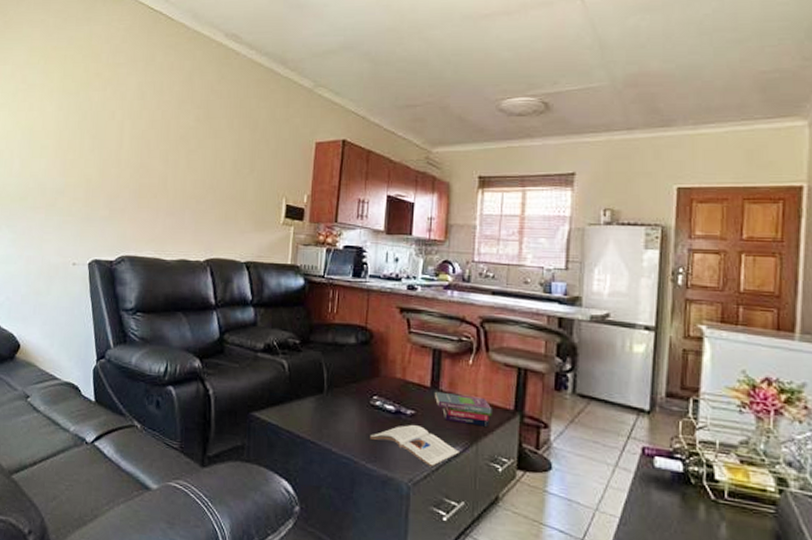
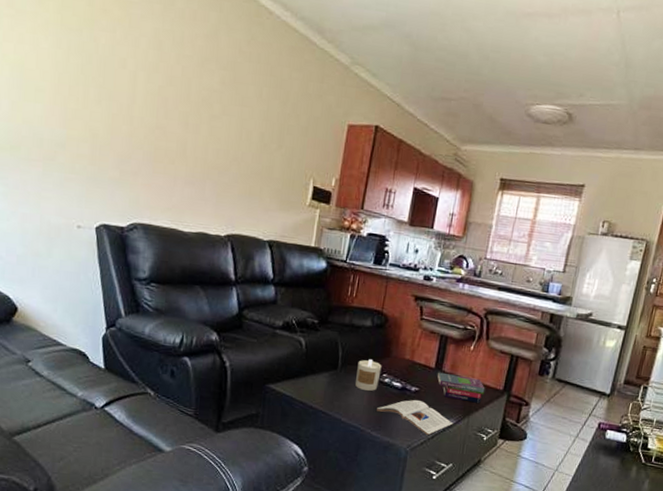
candle: none [343,380,371,417] -> present [354,359,382,392]

